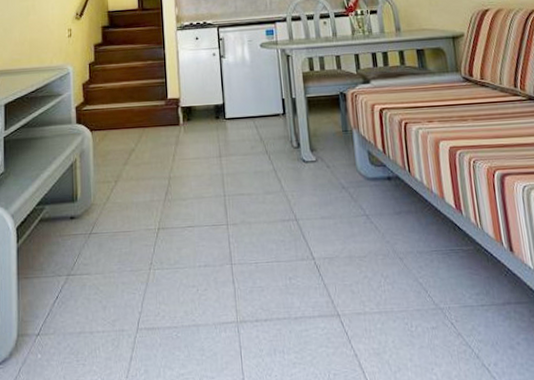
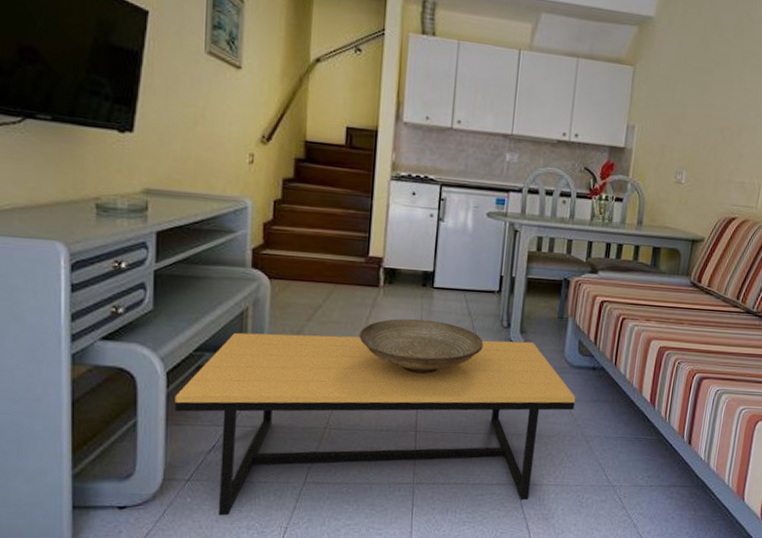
coffee table: none [24,158,380,371] -> present [174,332,576,516]
decorative bowl: none [168,150,279,204] -> present [359,318,484,374]

